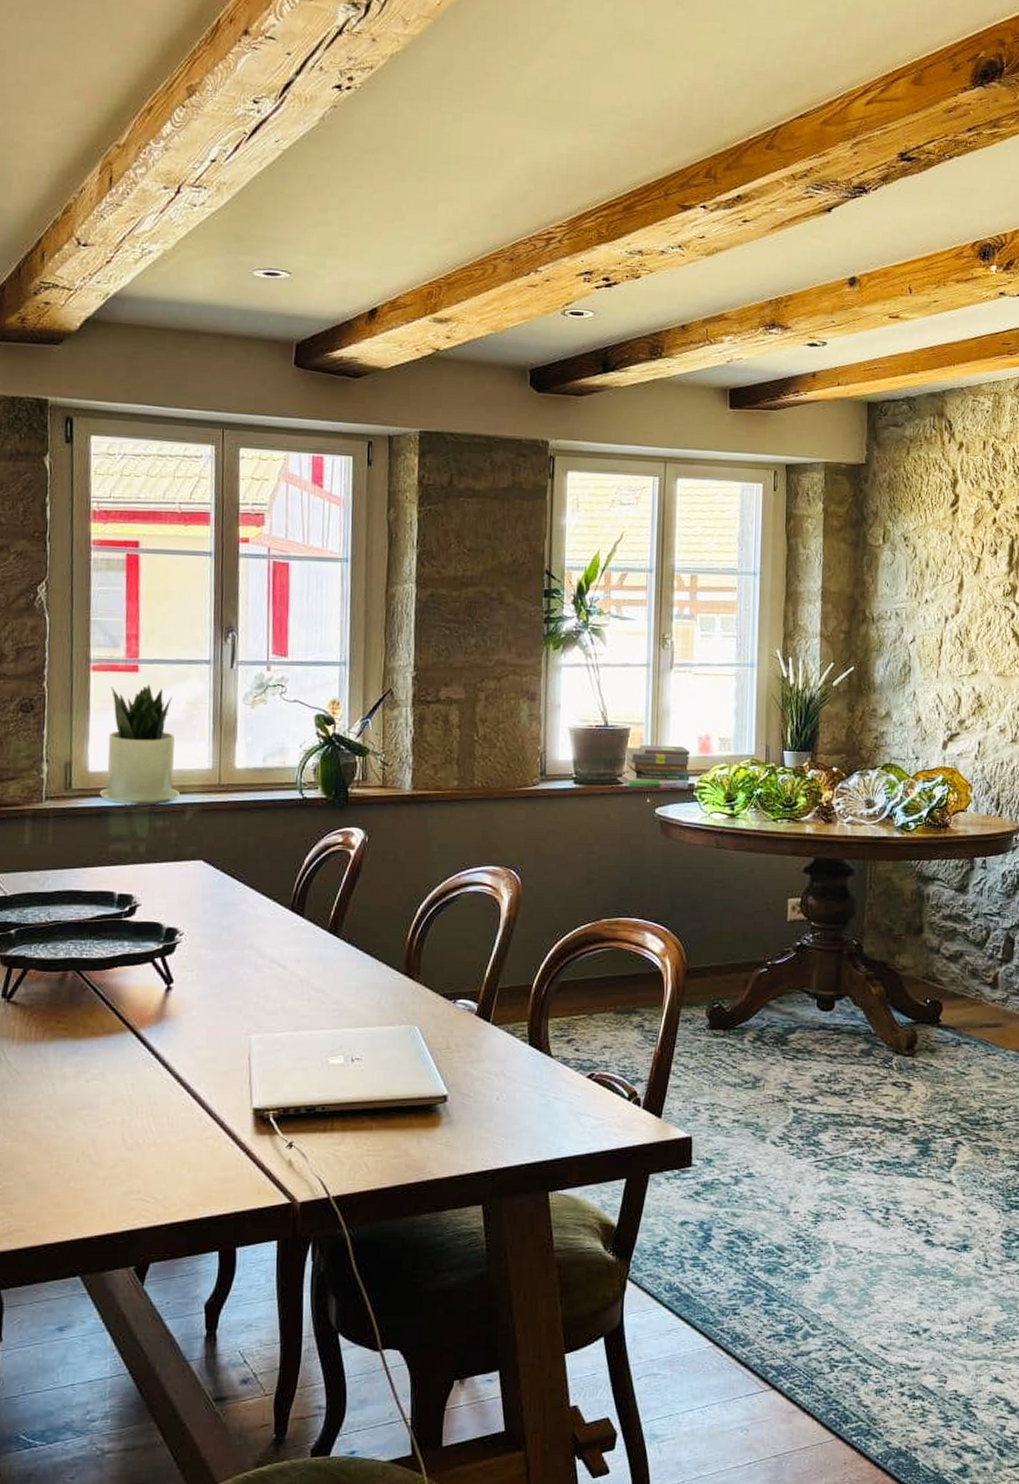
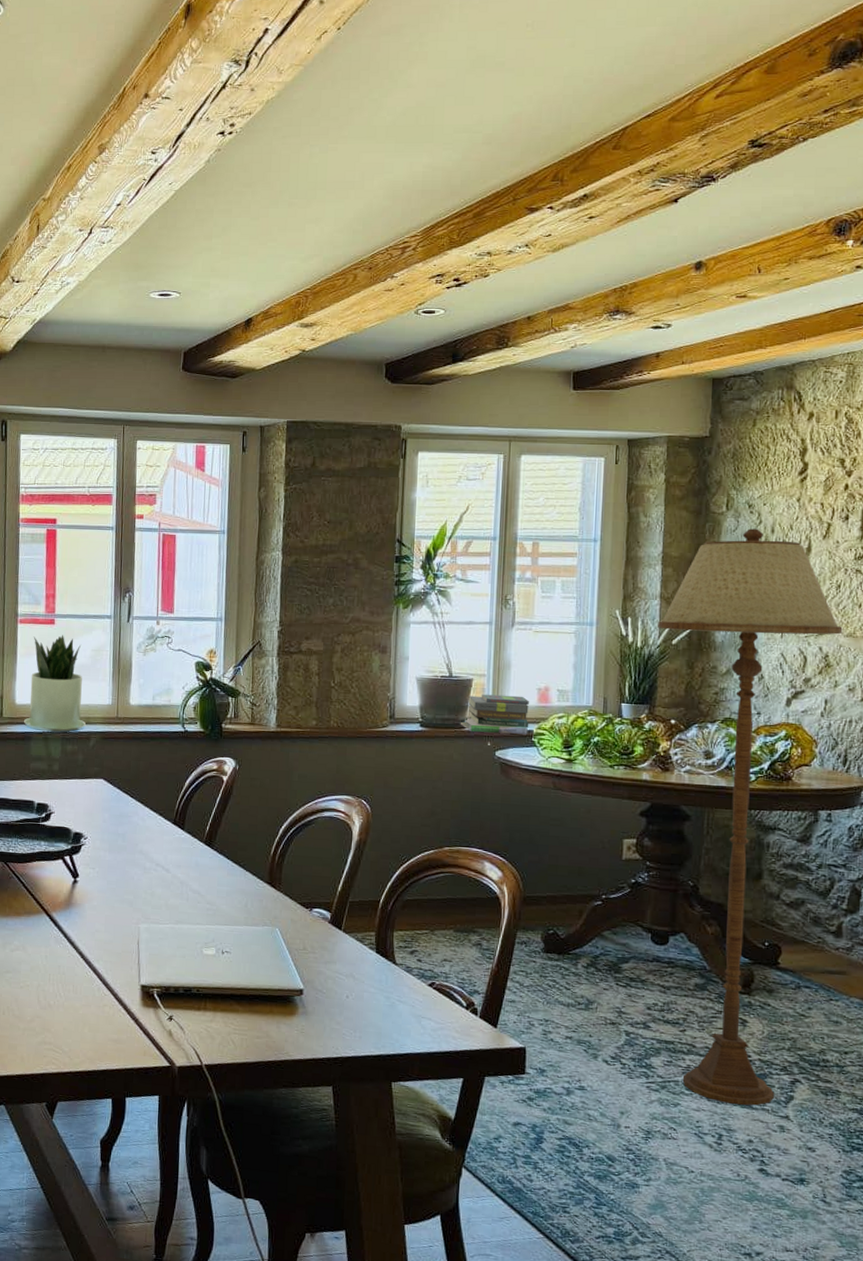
floor lamp: none [818,562,994,1175] -> present [658,528,843,1106]

